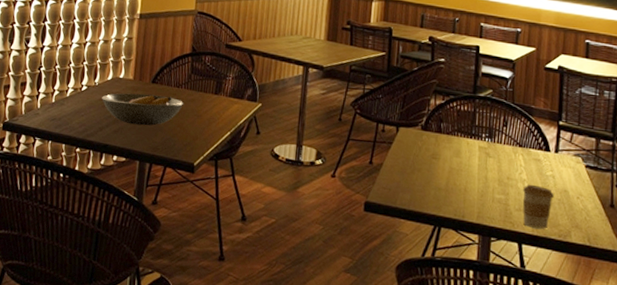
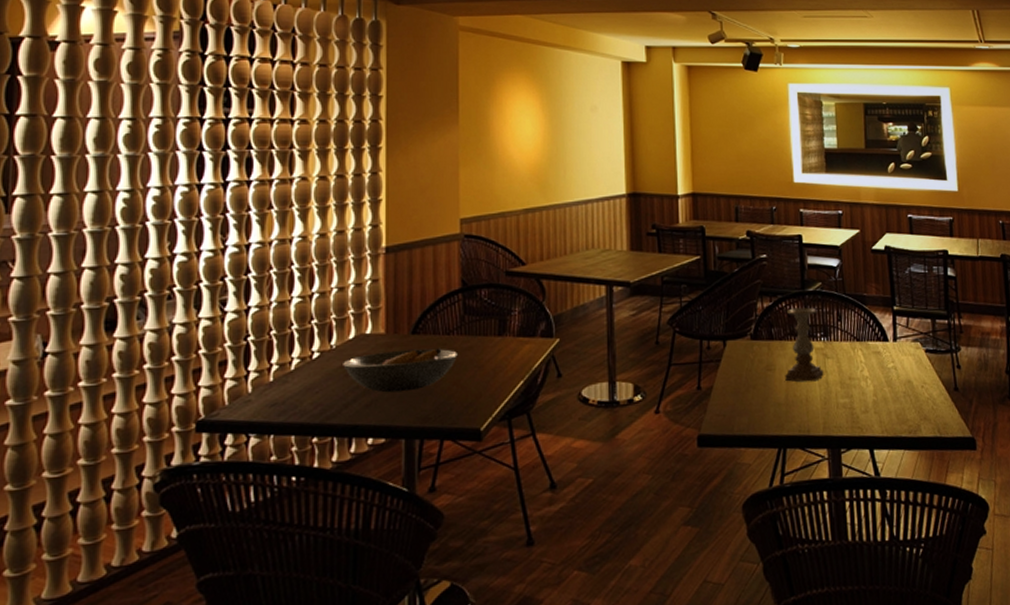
candle holder: none [448,108,485,175] -> present [785,307,824,382]
coffee cup: present [522,184,554,229] -> none [867,380,898,429]

